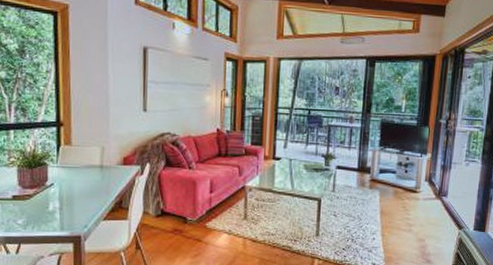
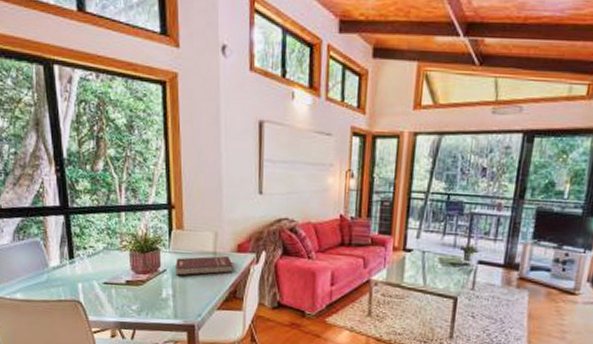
book: none [63,169,119,189] -> present [176,256,233,276]

